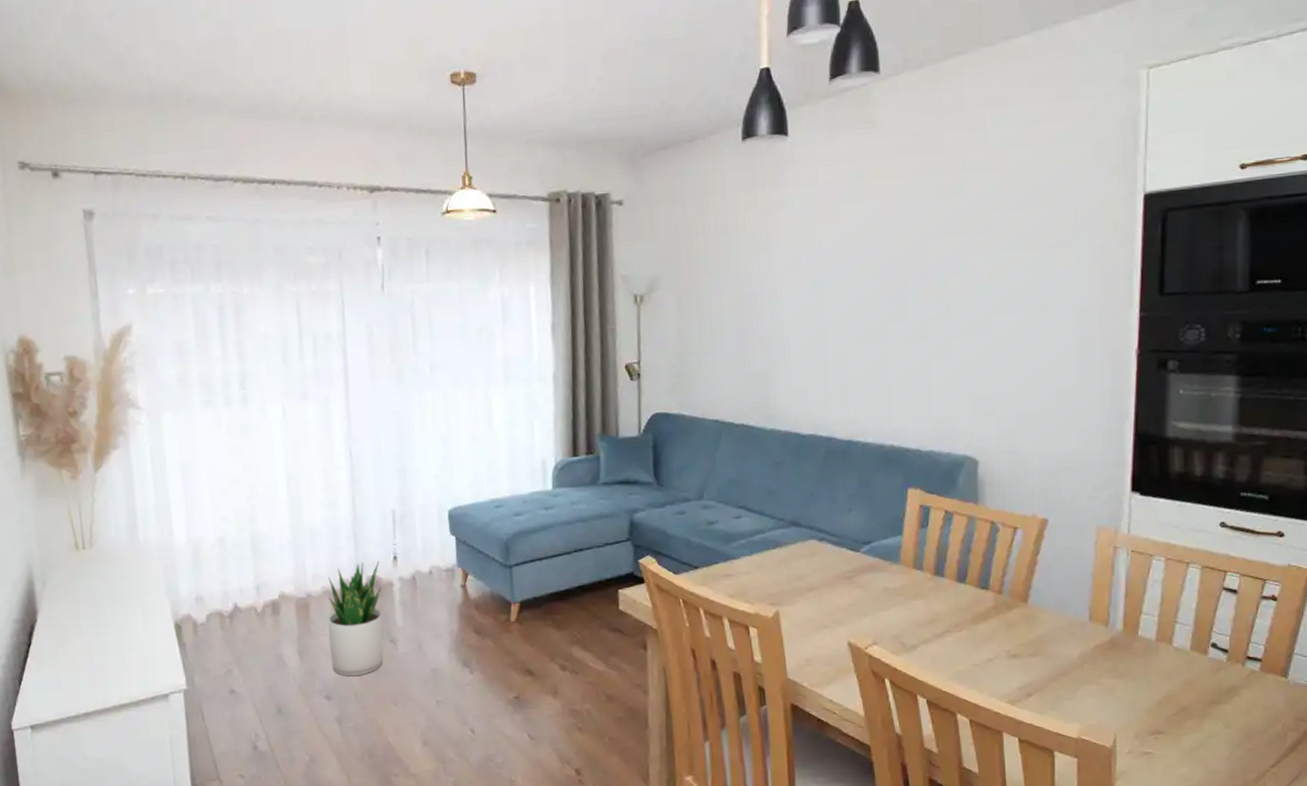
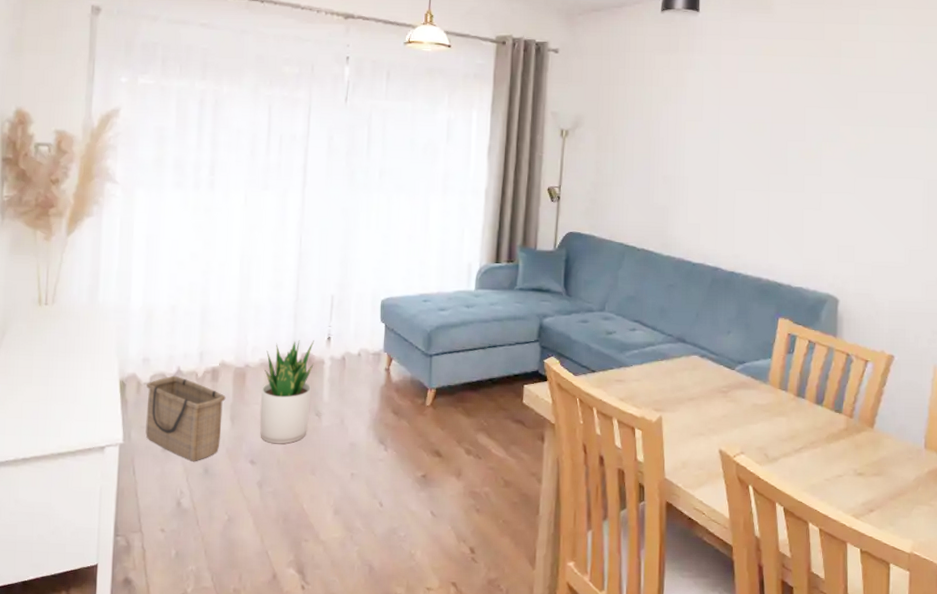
basket: none [203,612,291,702] -> present [145,375,226,461]

